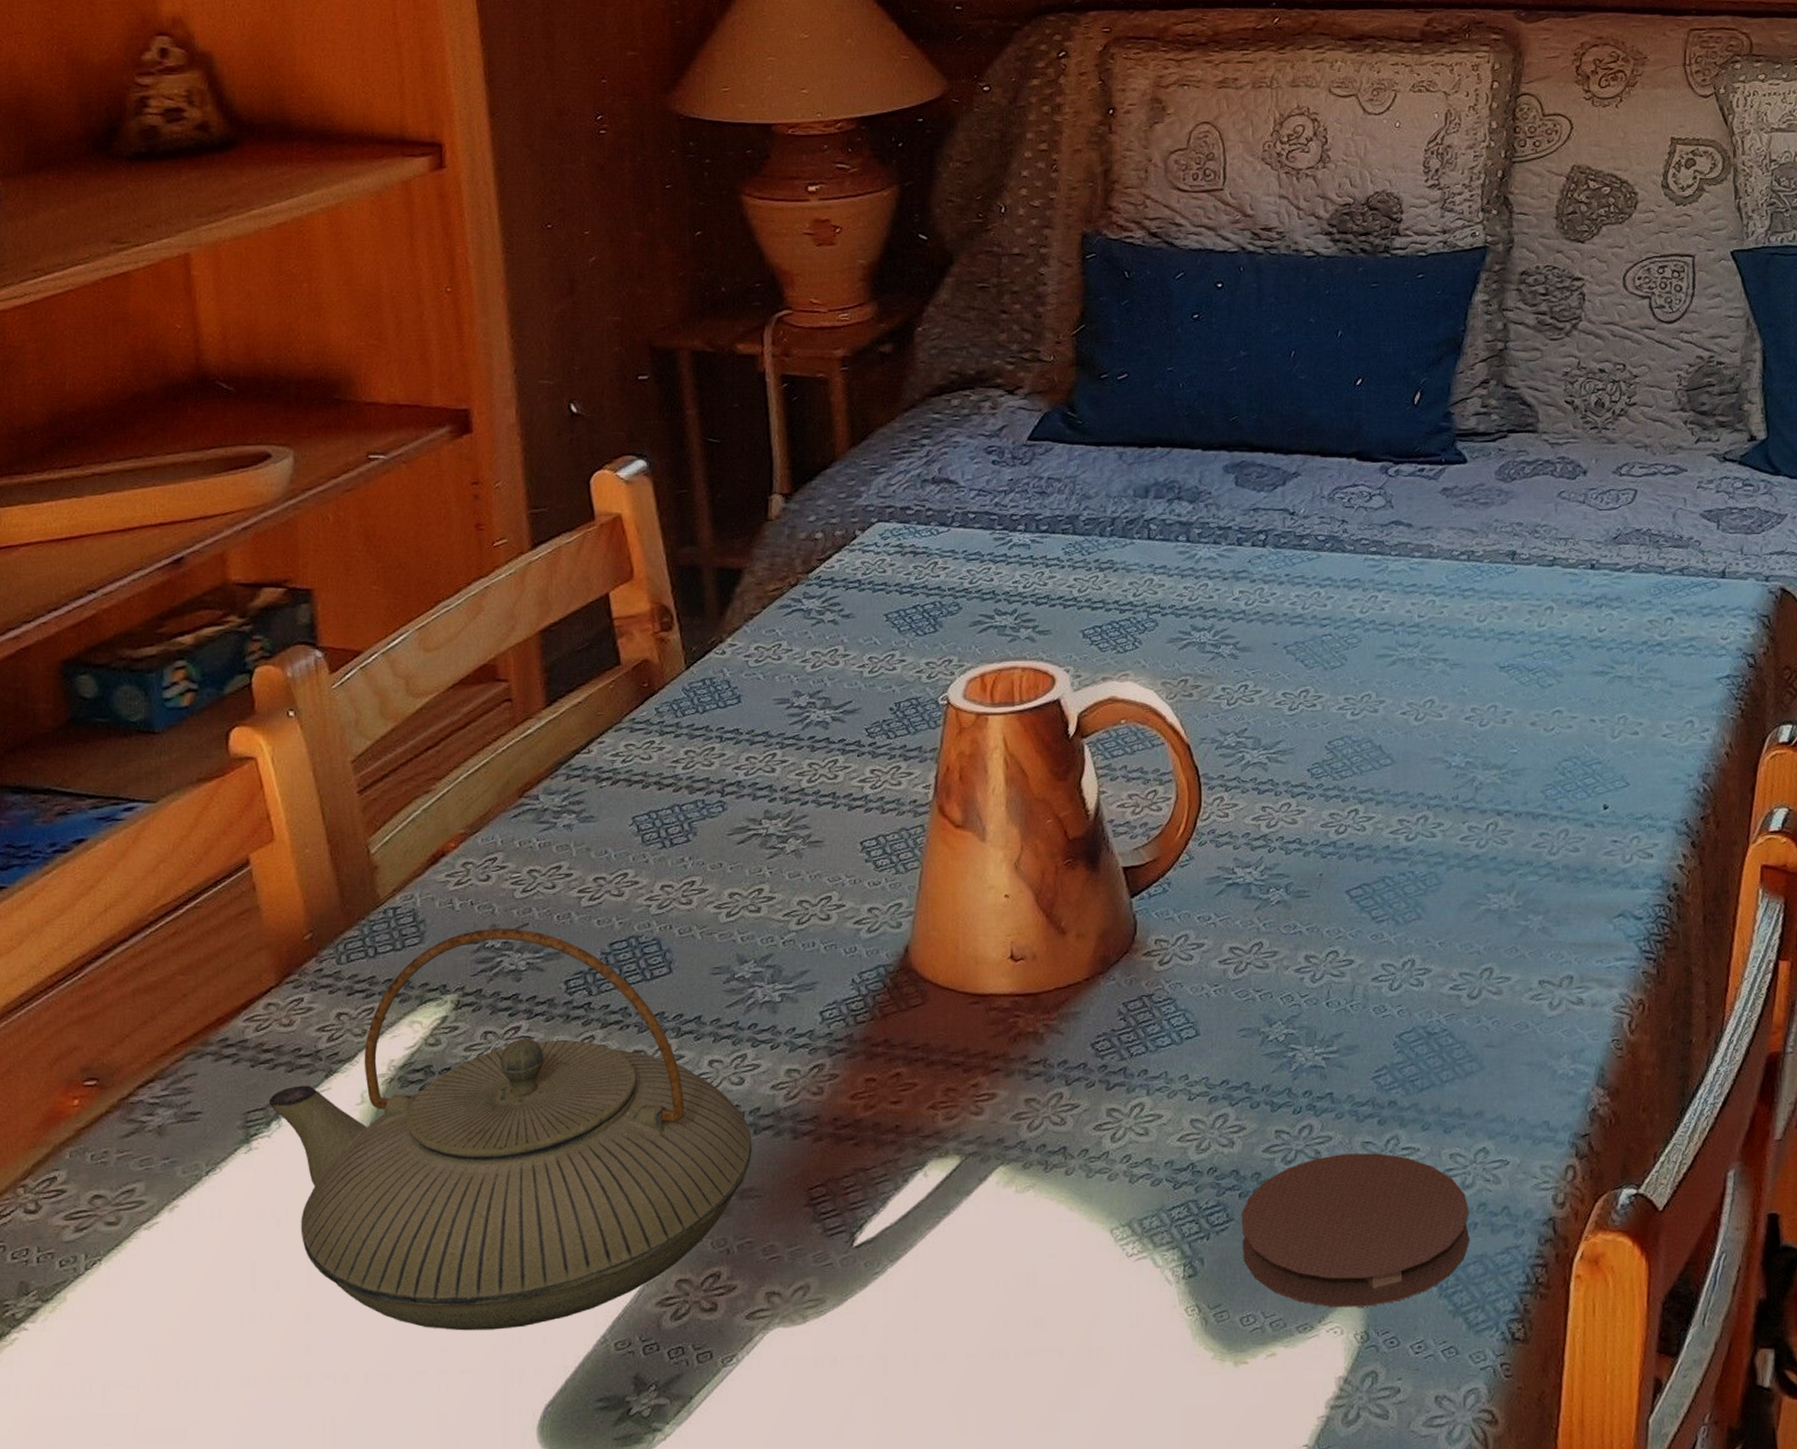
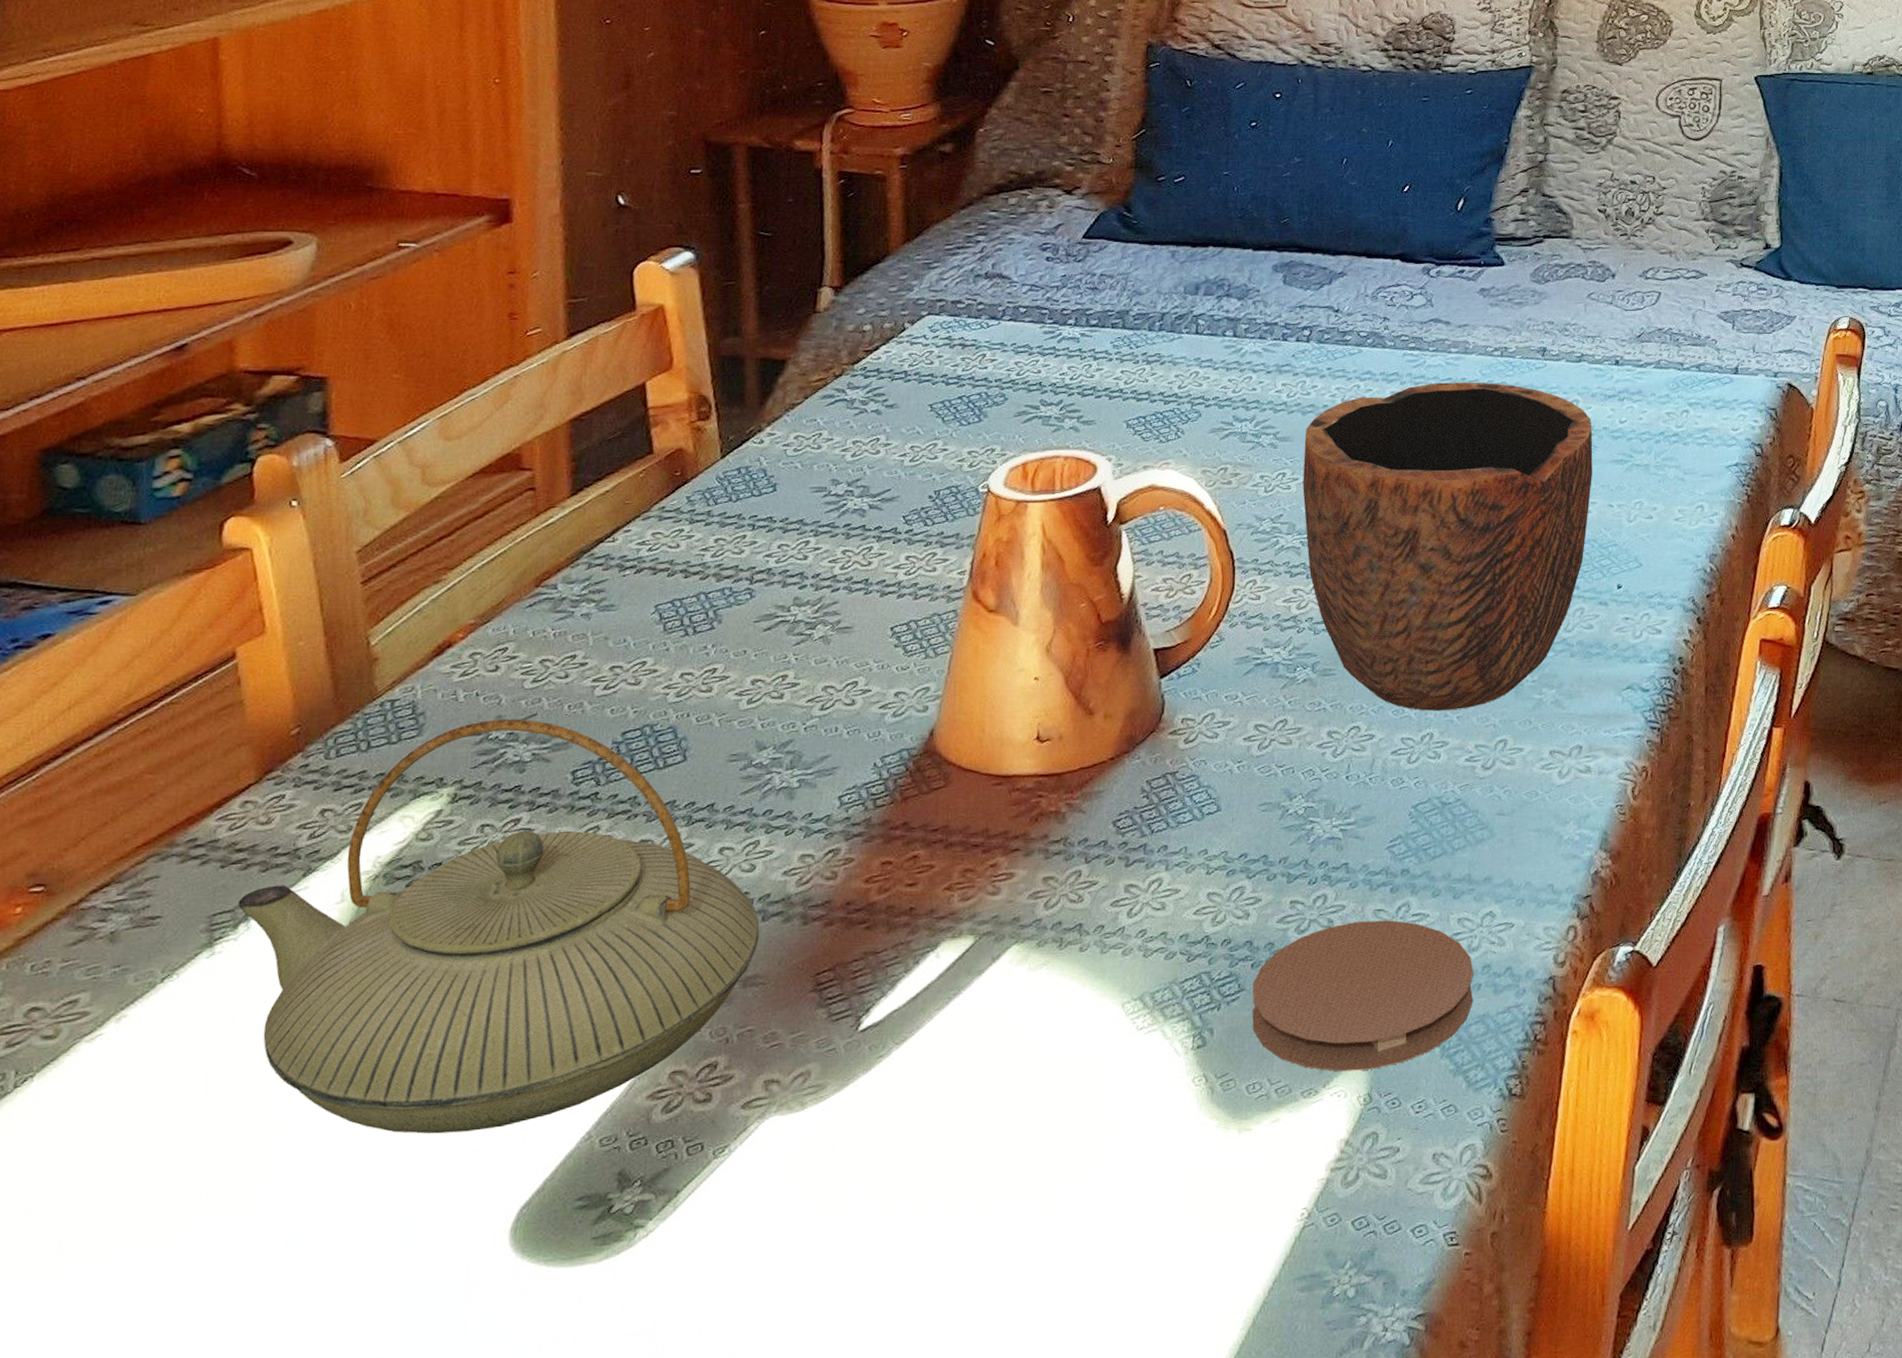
bowl: none [1265,588,1572,936] -> present [1303,382,1593,711]

